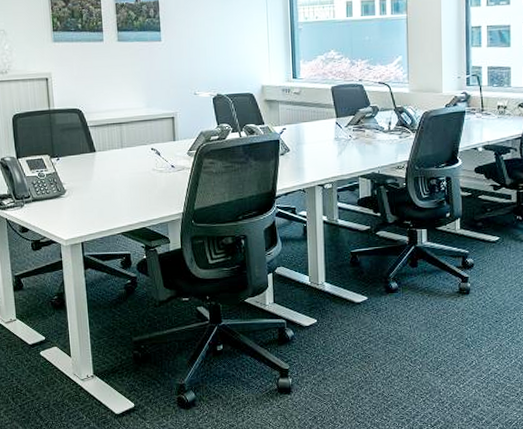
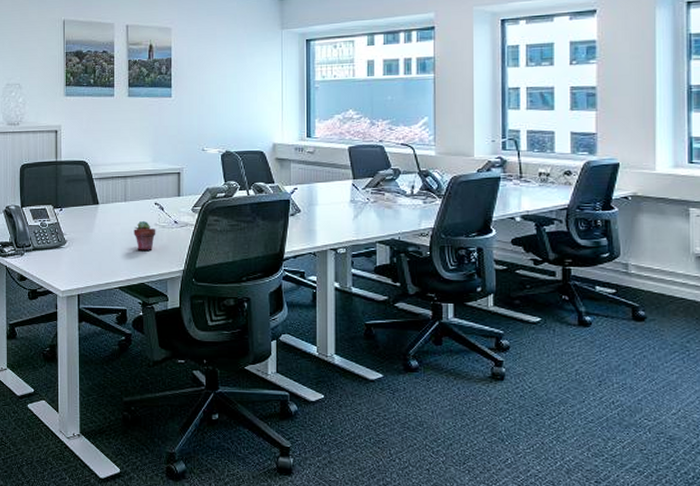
potted succulent: none [132,166,155,196] -> present [134,220,156,250]

